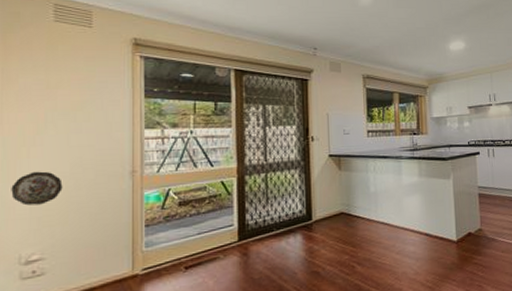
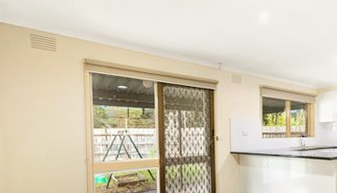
decorative plate: present [11,171,63,206] -> none [10,157,42,181]

